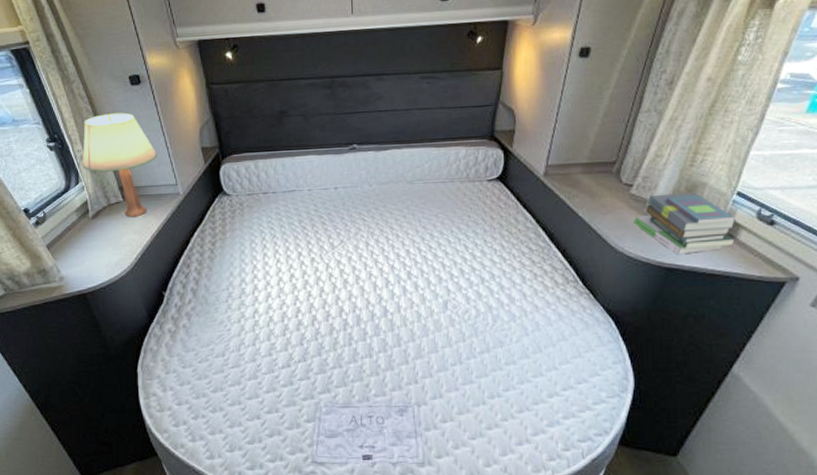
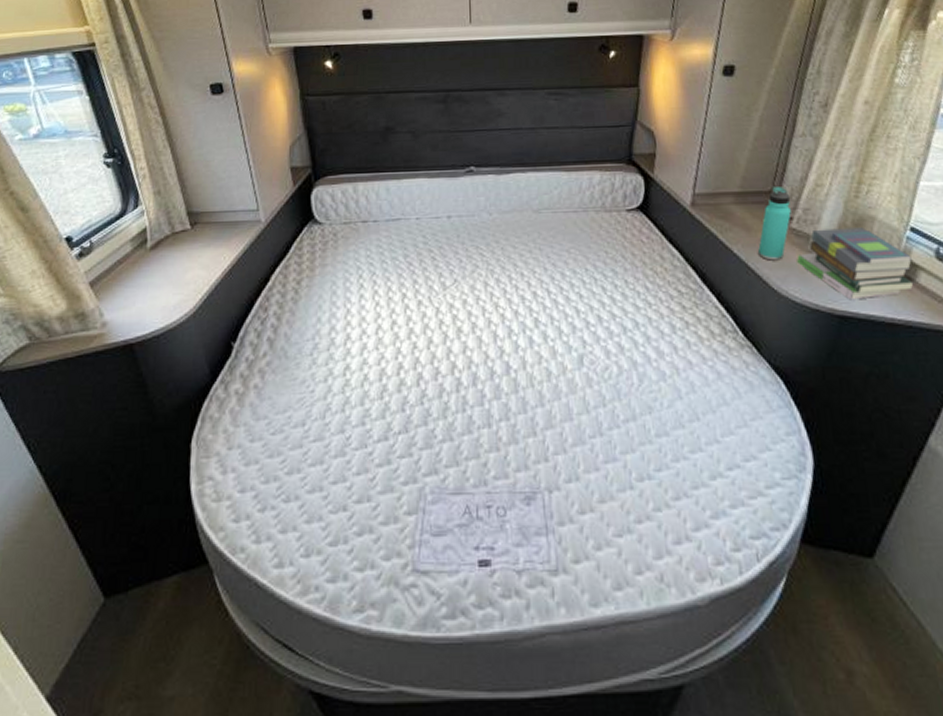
table lamp: present [82,112,158,218] -> none [144,125,238,249]
thermos bottle: none [599,156,633,222] -> present [757,185,791,261]

